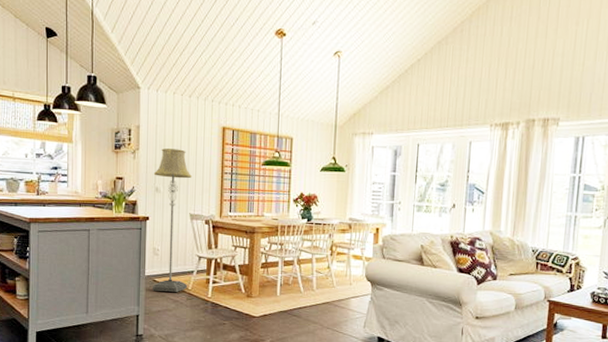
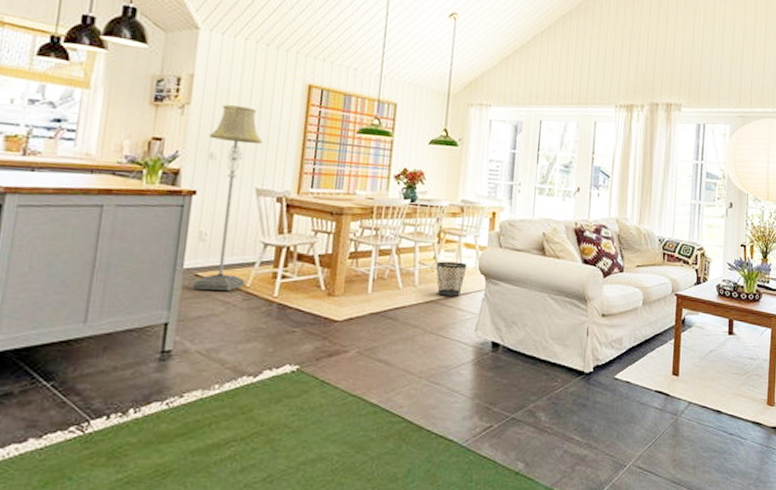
wastebasket: none [330,270,355,299] -> present [436,261,467,297]

